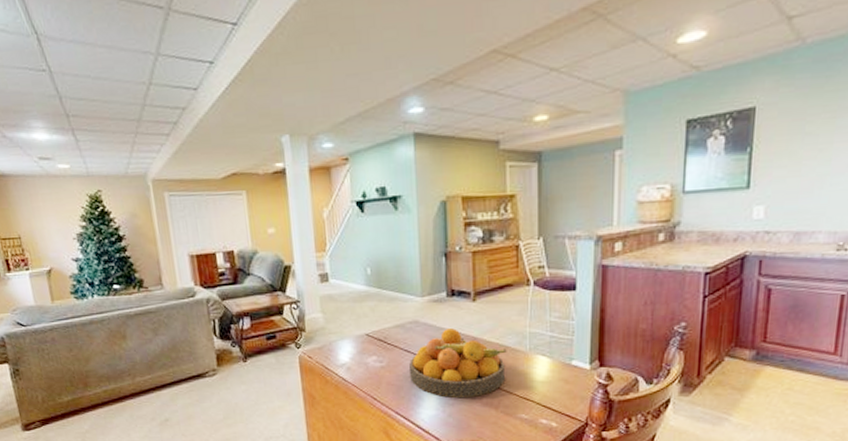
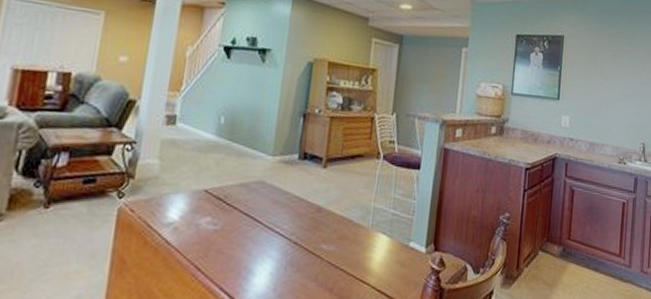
fruit bowl: present [409,328,507,399] -> none [243,194,350,276]

